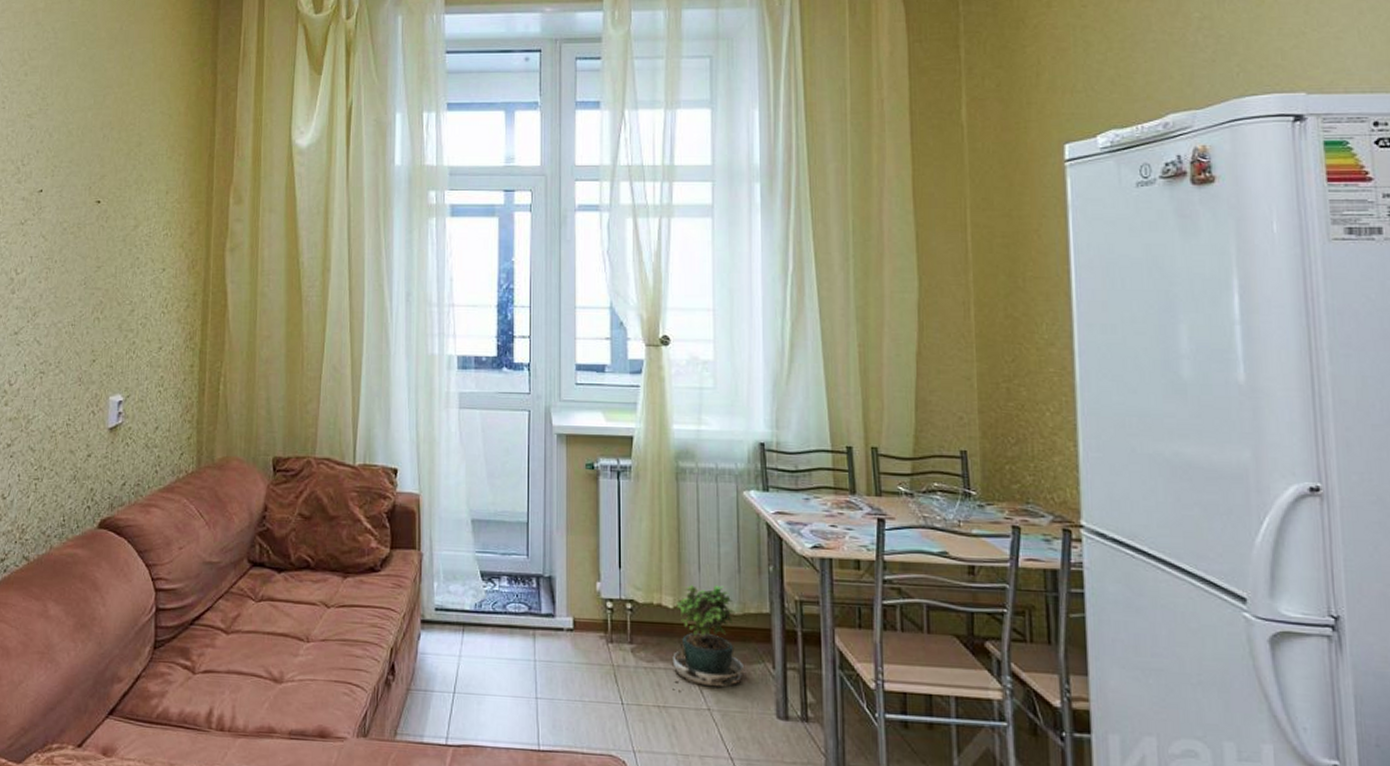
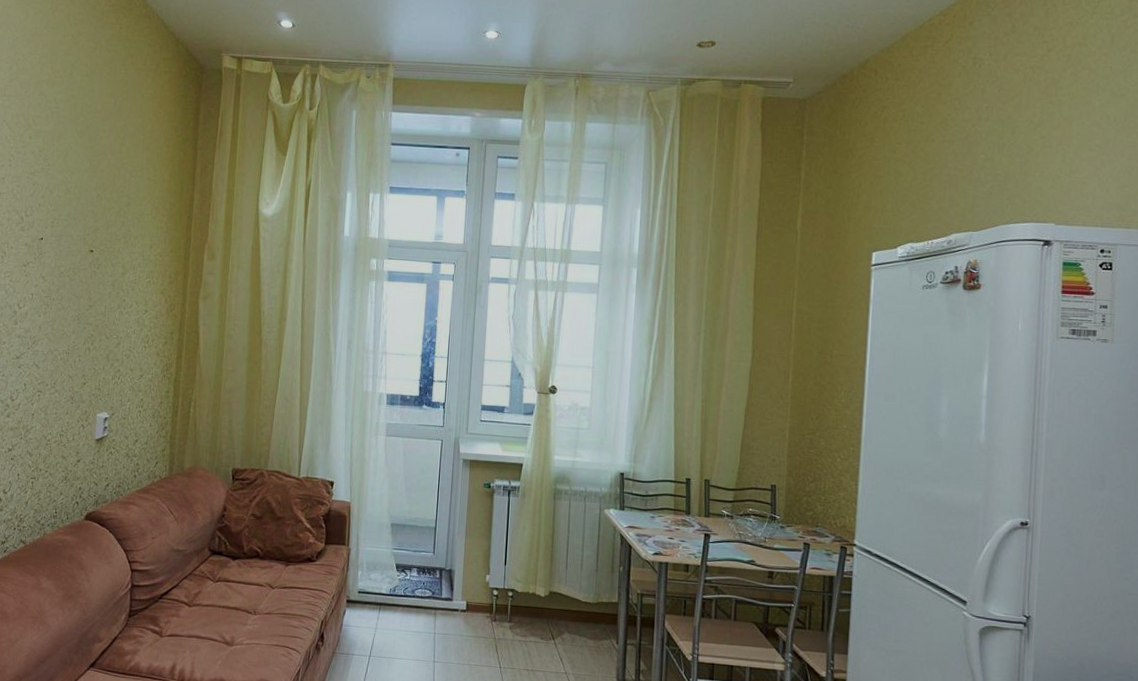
potted plant: present [672,584,745,691] -> none [539,579,596,659]

